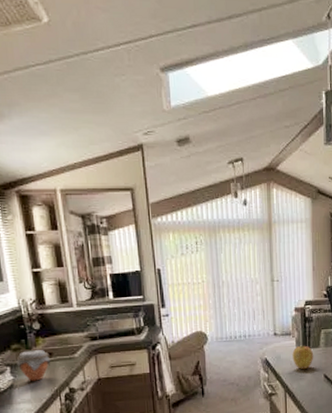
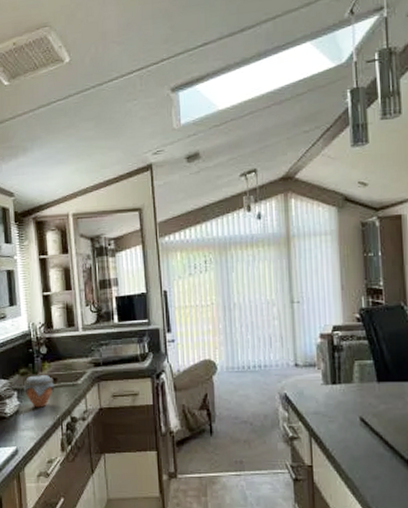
apple: present [292,345,314,369] -> none [318,379,346,409]

